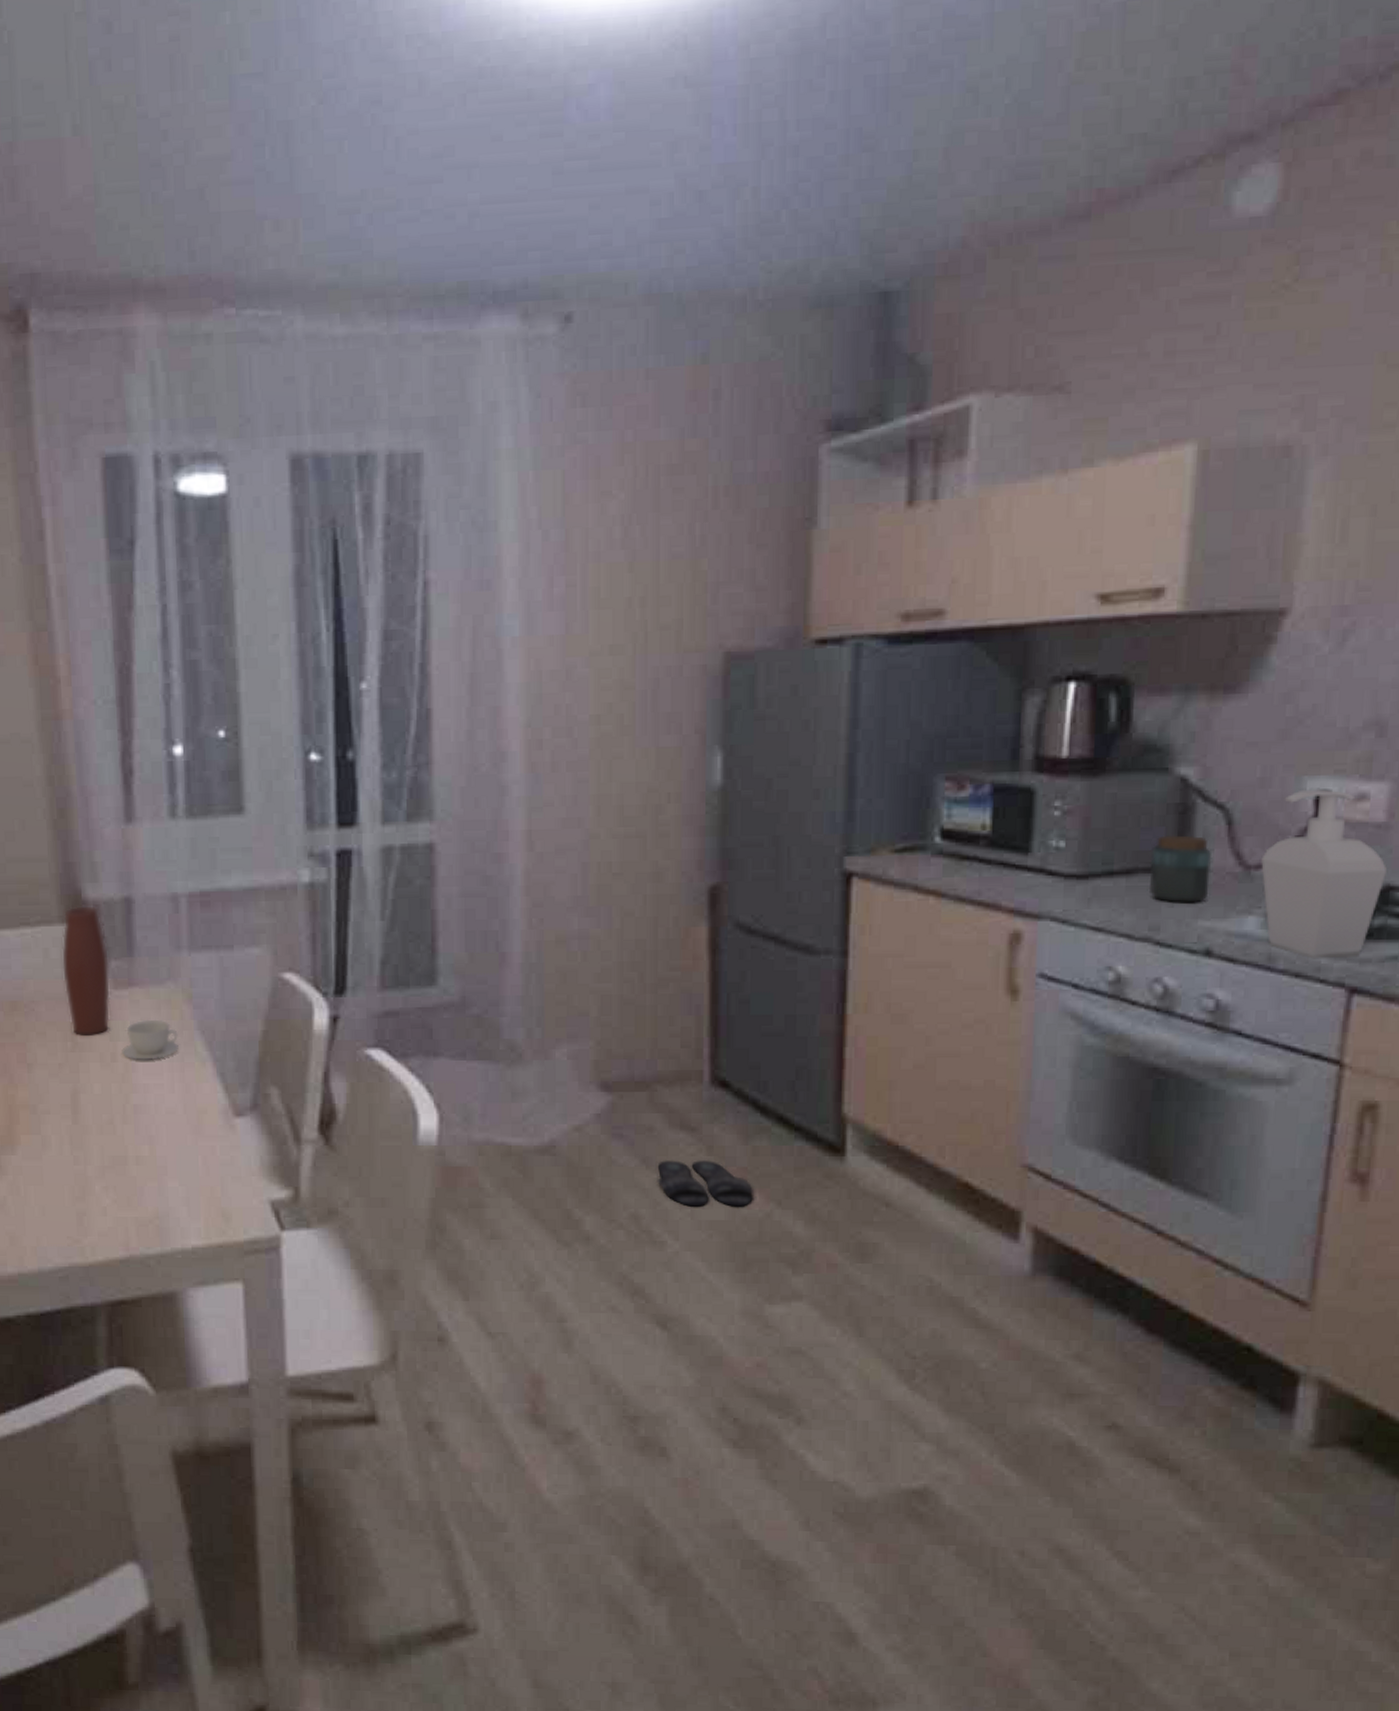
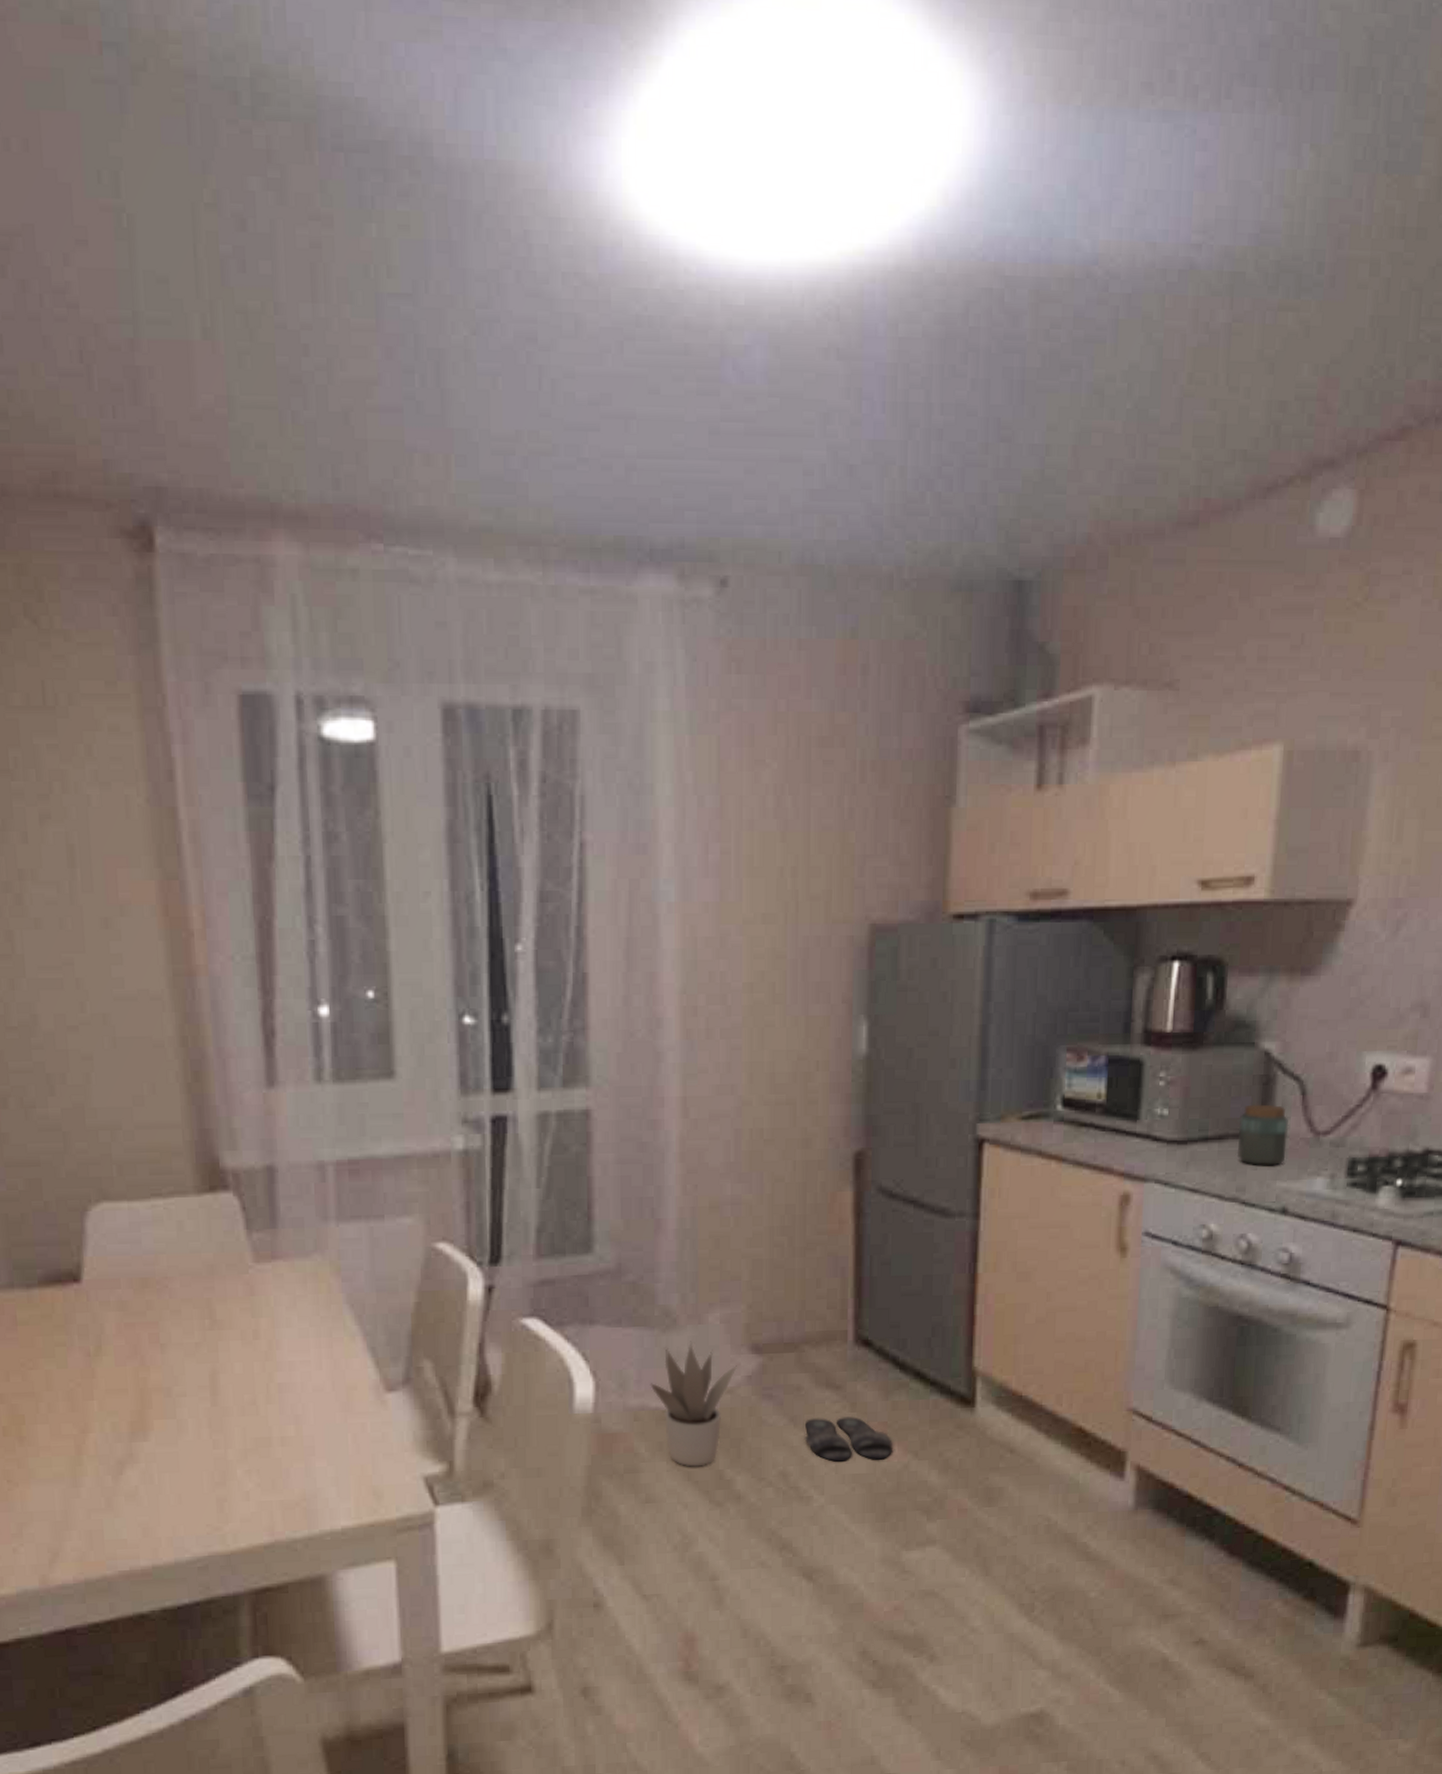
vase: present [61,906,111,1037] -> none [197,1175,253,1314]
teacup: present [122,1019,179,1060] -> none [265,1294,326,1336]
potted plant: none [495,1076,587,1205] -> present [650,1341,738,1467]
soap bottle: present [1261,787,1388,959] -> none [1328,1062,1427,1216]

